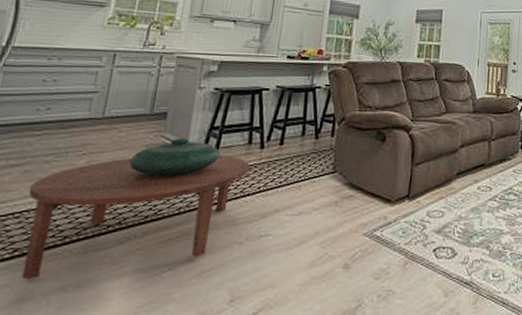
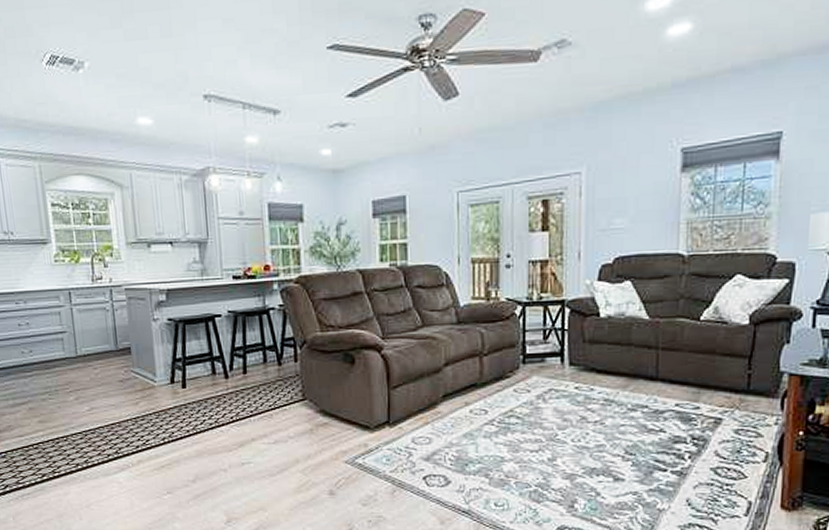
coffee table: present [21,155,250,280] -> none [37,387,219,499]
decorative bowl: present [129,138,220,178] -> none [109,372,188,411]

